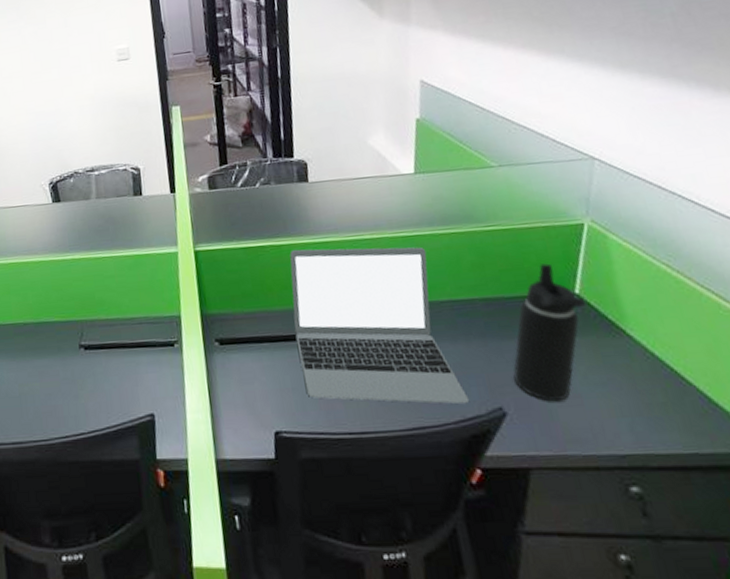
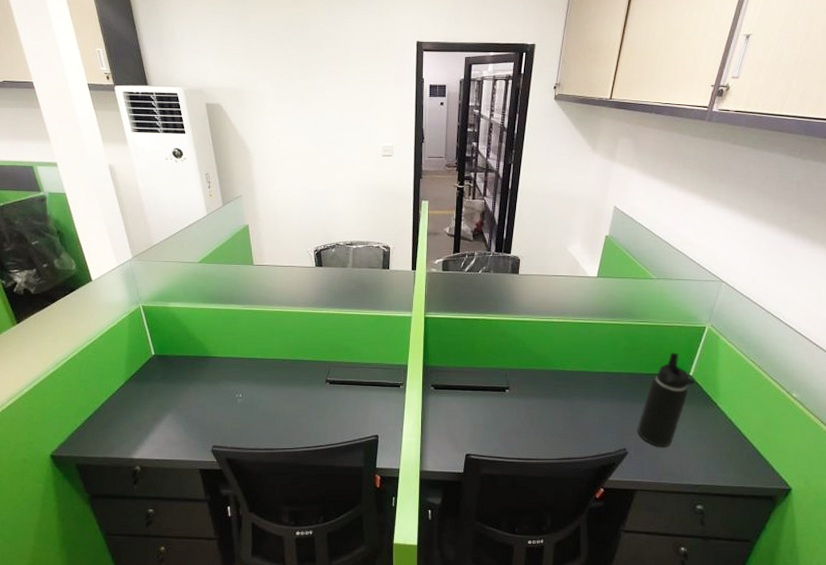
laptop: present [289,246,470,404] -> none [491,324,605,445]

